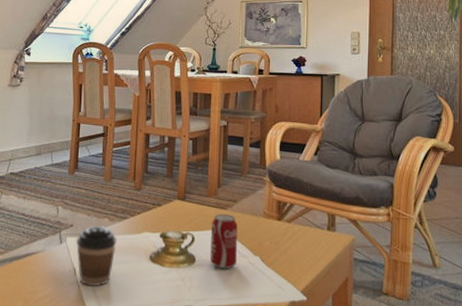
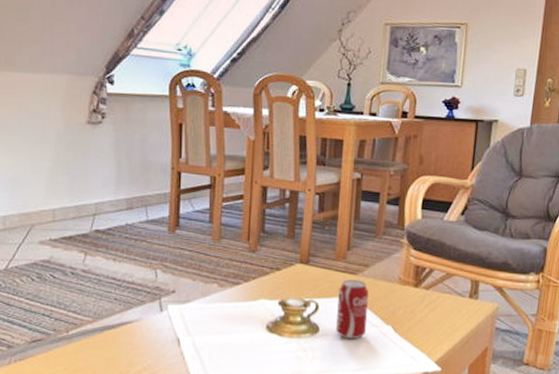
coffee cup: present [76,225,117,287] -> none [180,291,228,358]

